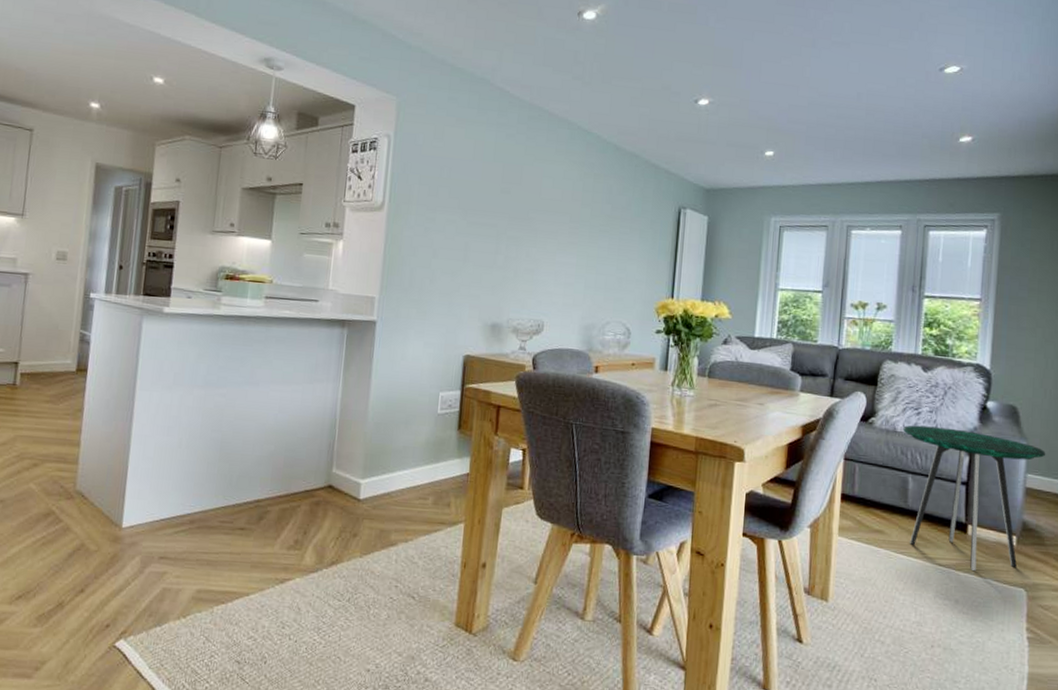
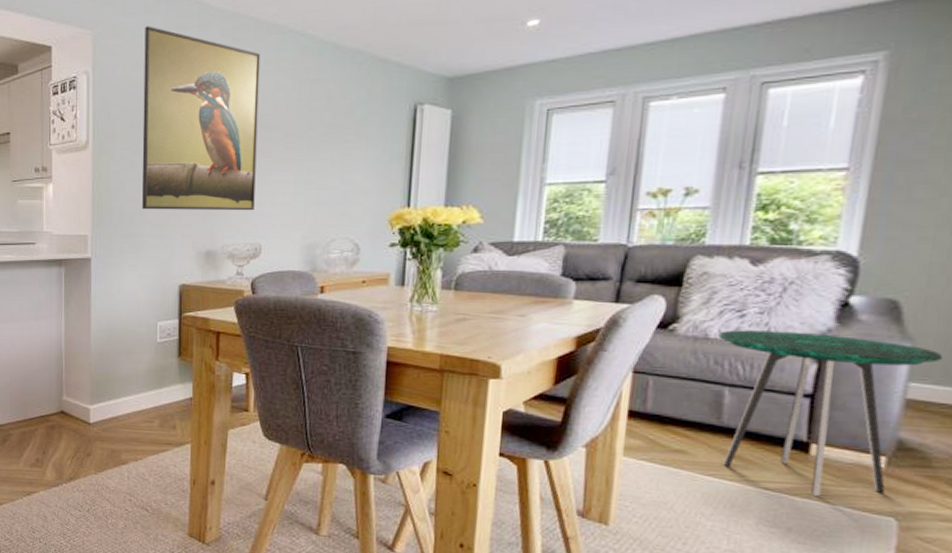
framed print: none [433,101,552,289] -> present [142,26,260,211]

